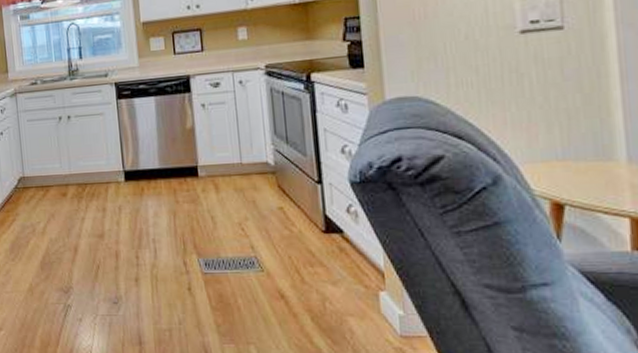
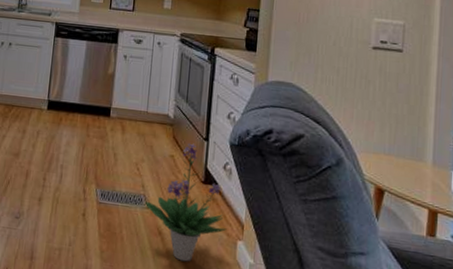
potted plant: none [259,189,364,324] -> present [145,143,227,262]

